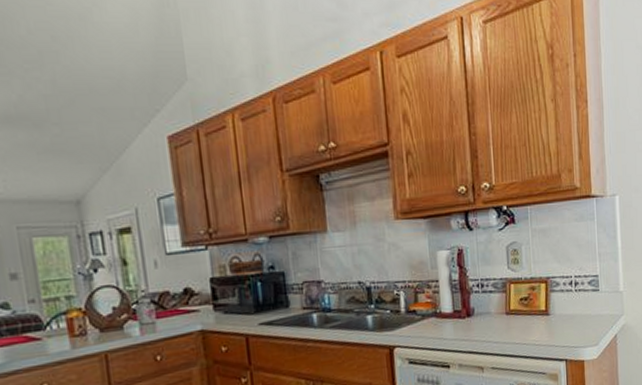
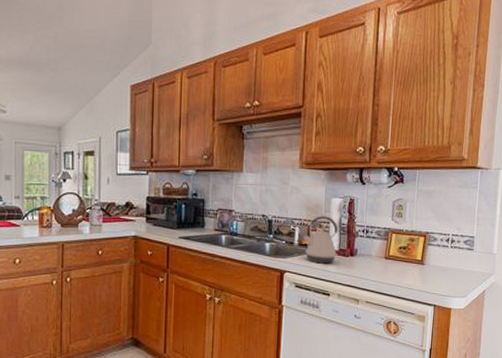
kettle: none [410,273,454,332] -> present [303,216,339,264]

